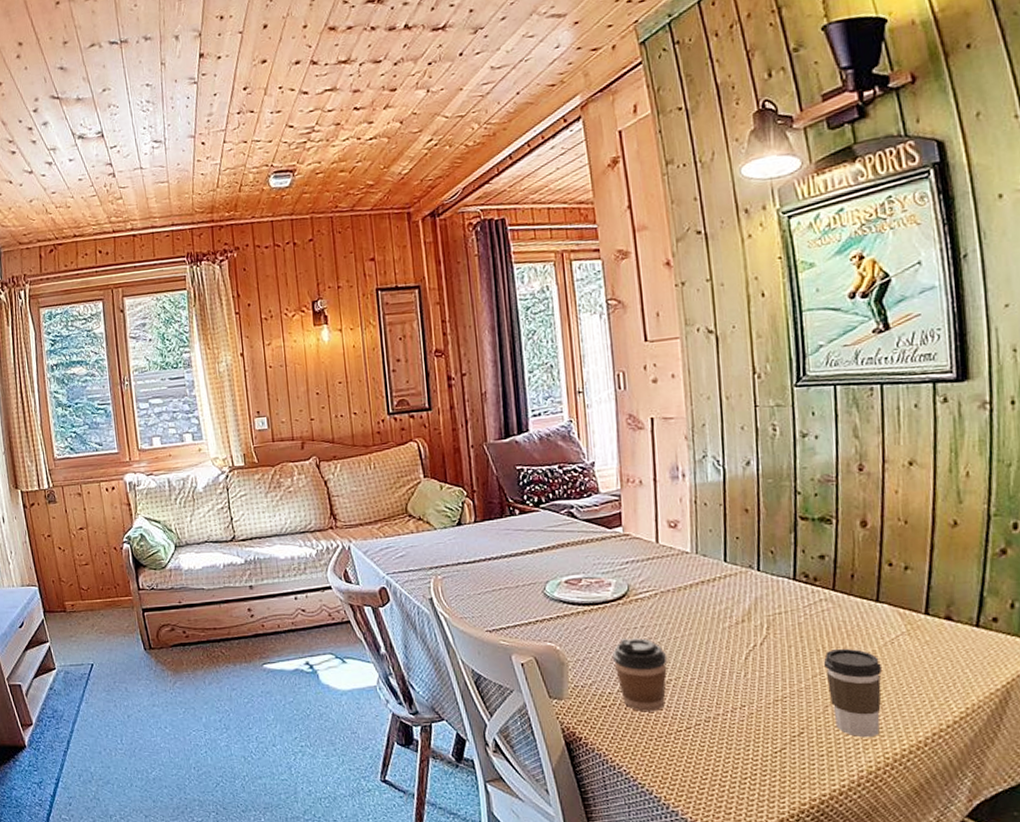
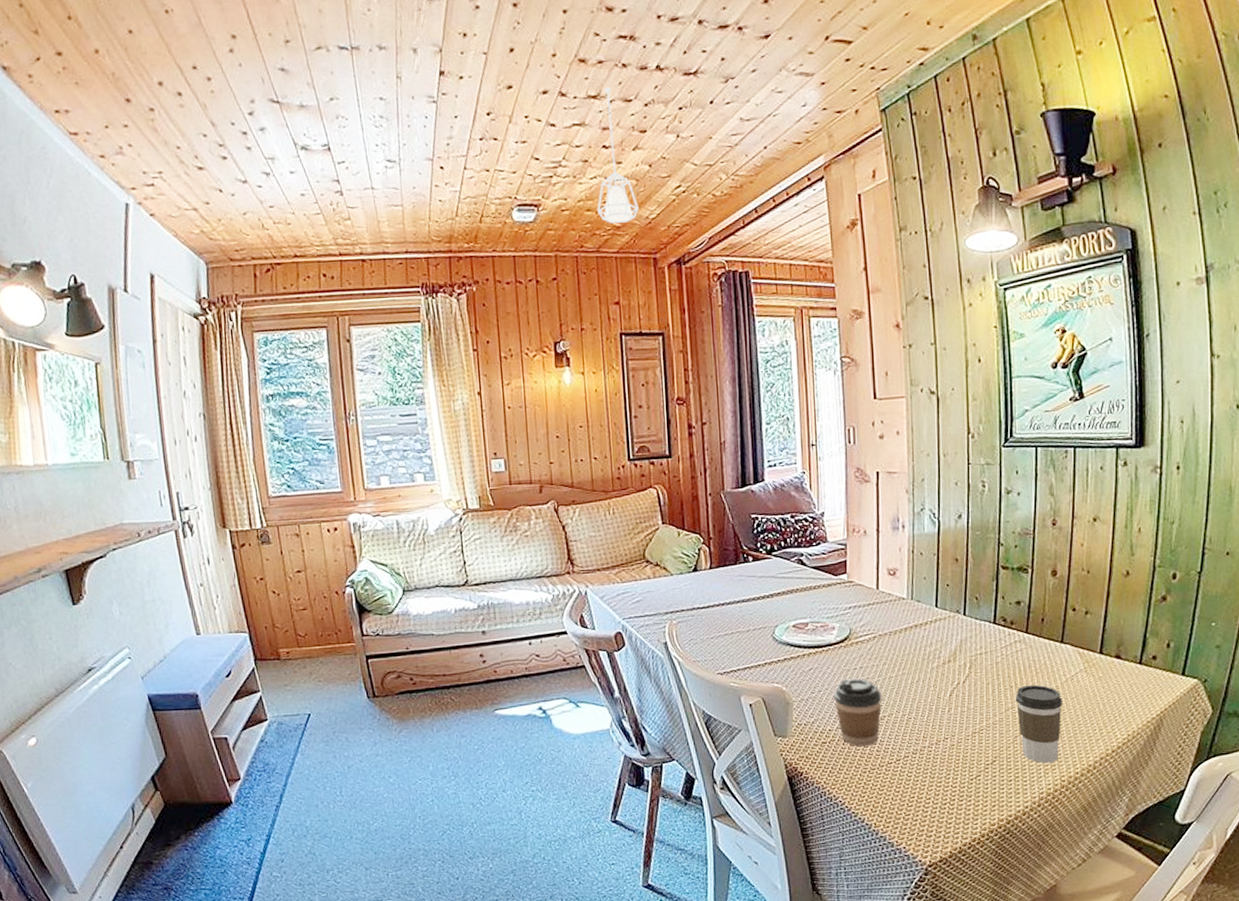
pendant lamp: none [350,51,391,182] -> present [597,87,639,223]

